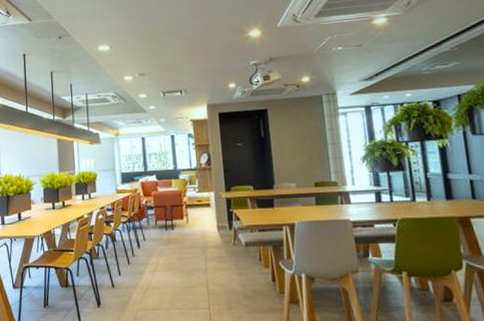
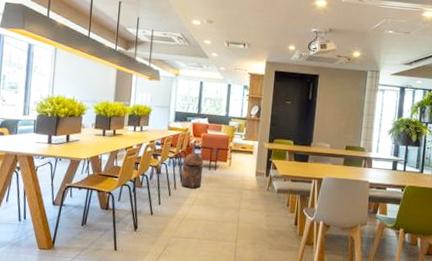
trash can: none [137,214,161,254] -> present [180,153,204,189]

